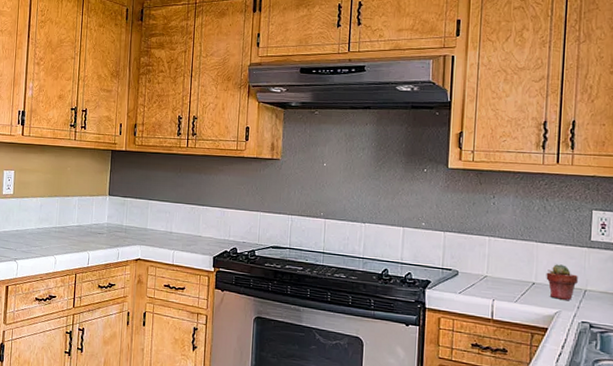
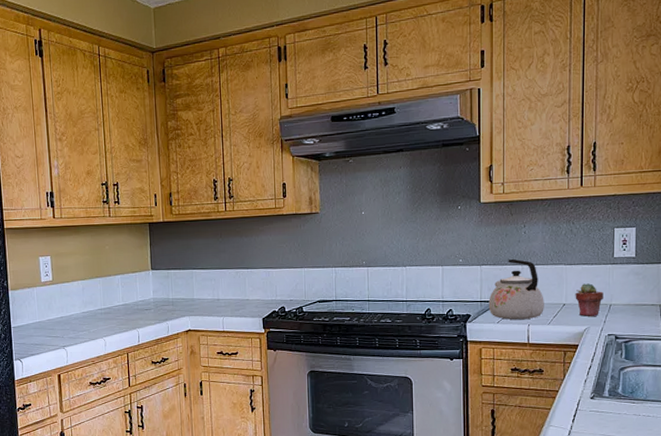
kettle: none [450,228,512,294] -> present [488,258,544,320]

